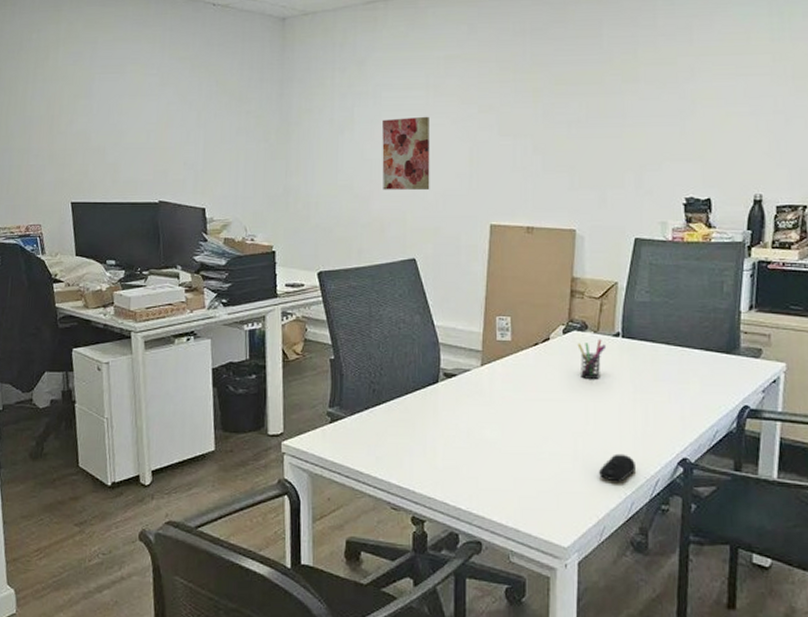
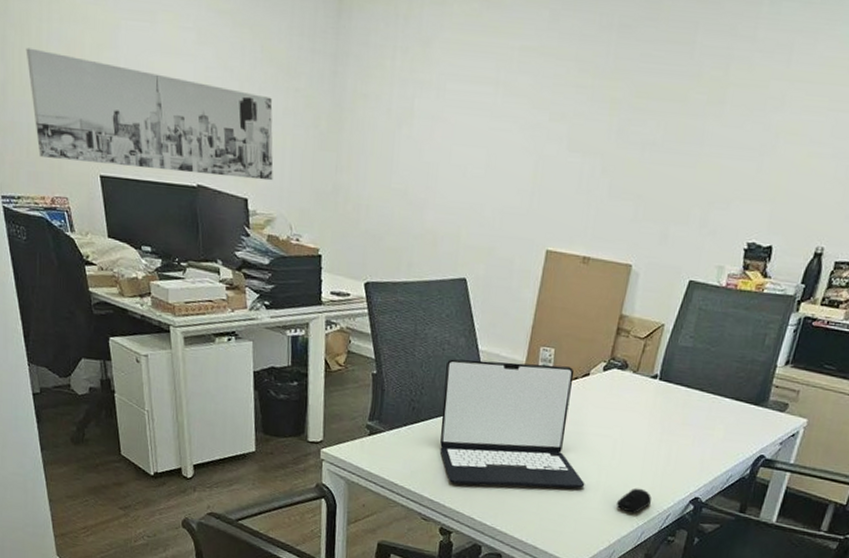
wall art: none [12,105,229,193] -> present [26,48,274,181]
wall art: present [382,116,430,190] -> none [439,117,496,204]
laptop: none [403,333,562,467] -> present [440,359,585,489]
pen holder: present [577,338,607,379] -> none [614,379,643,418]

